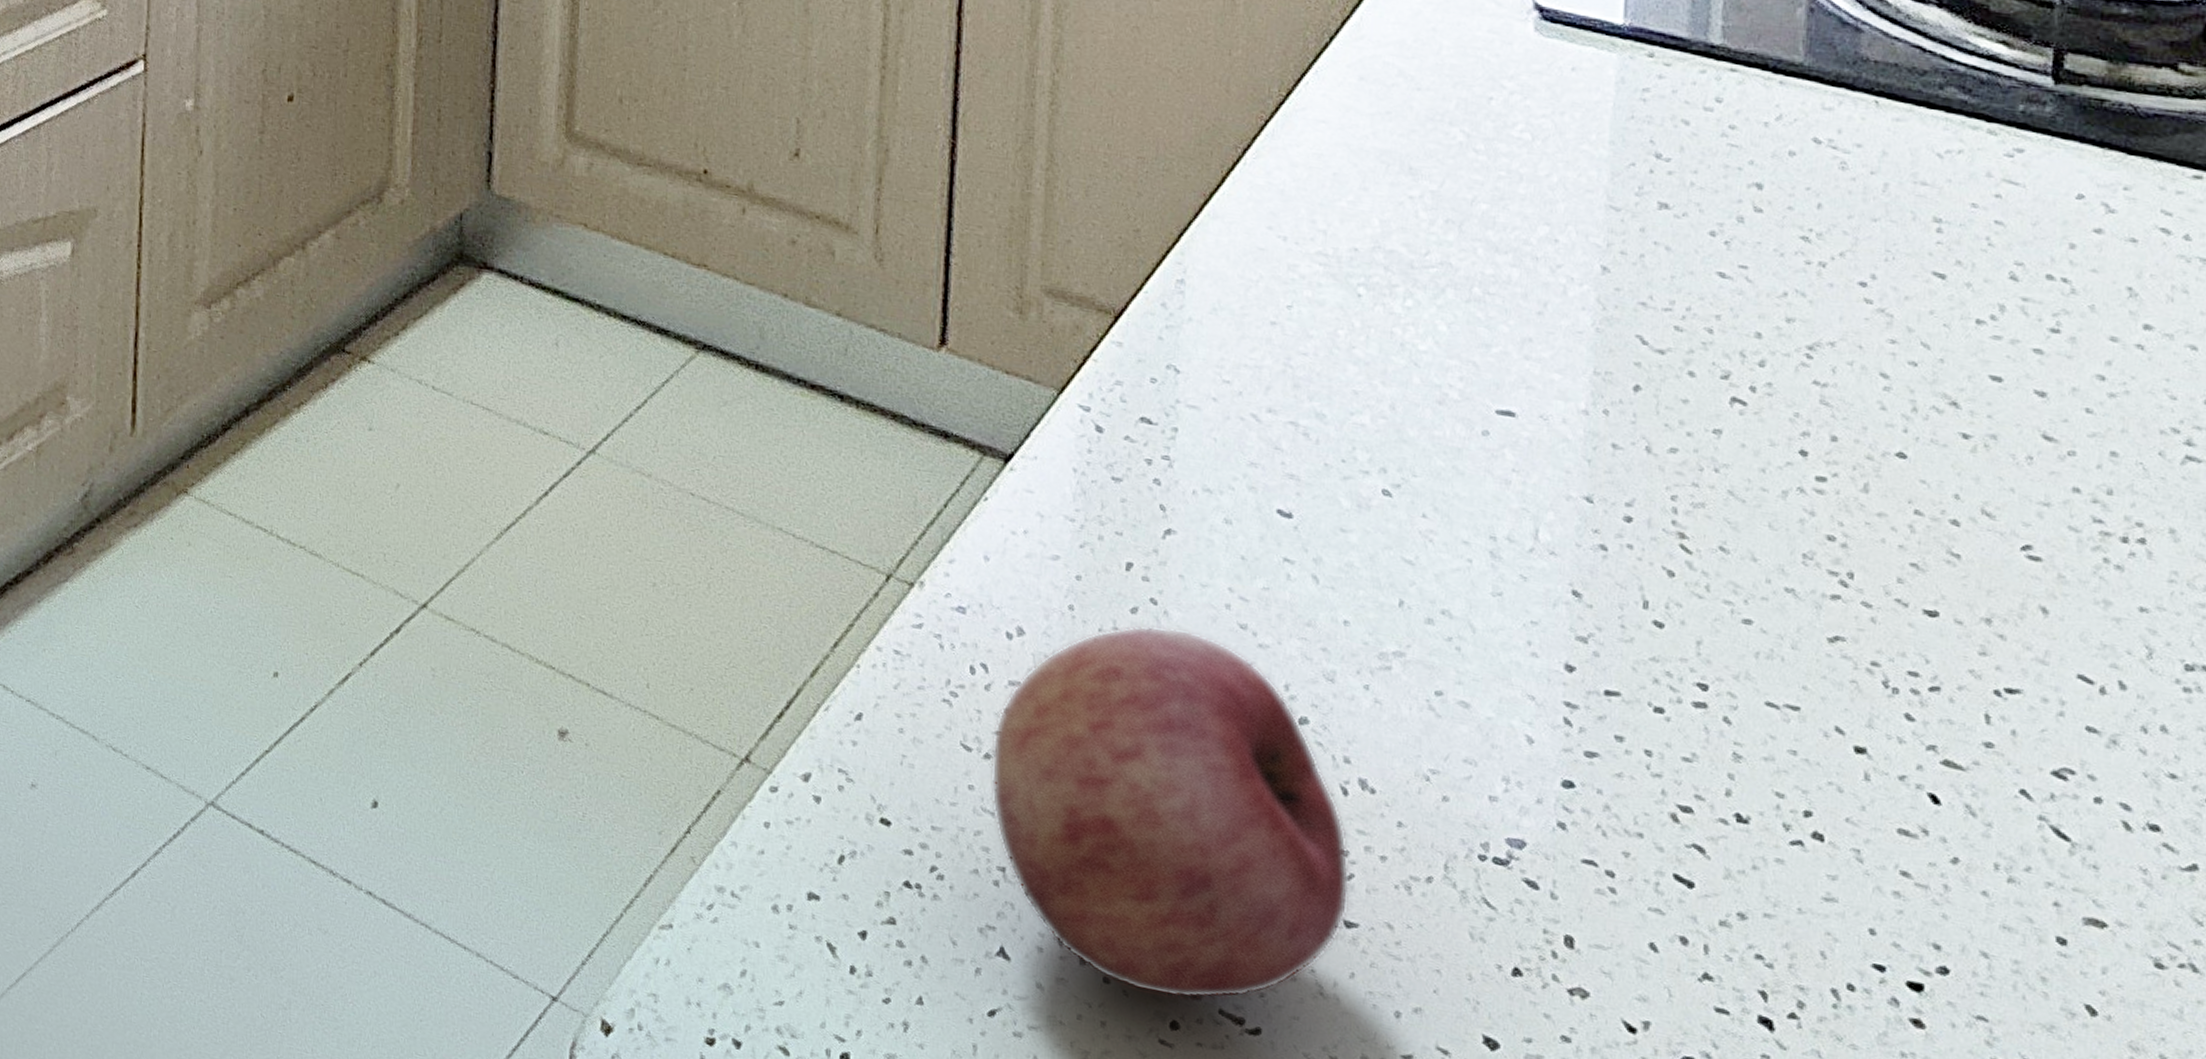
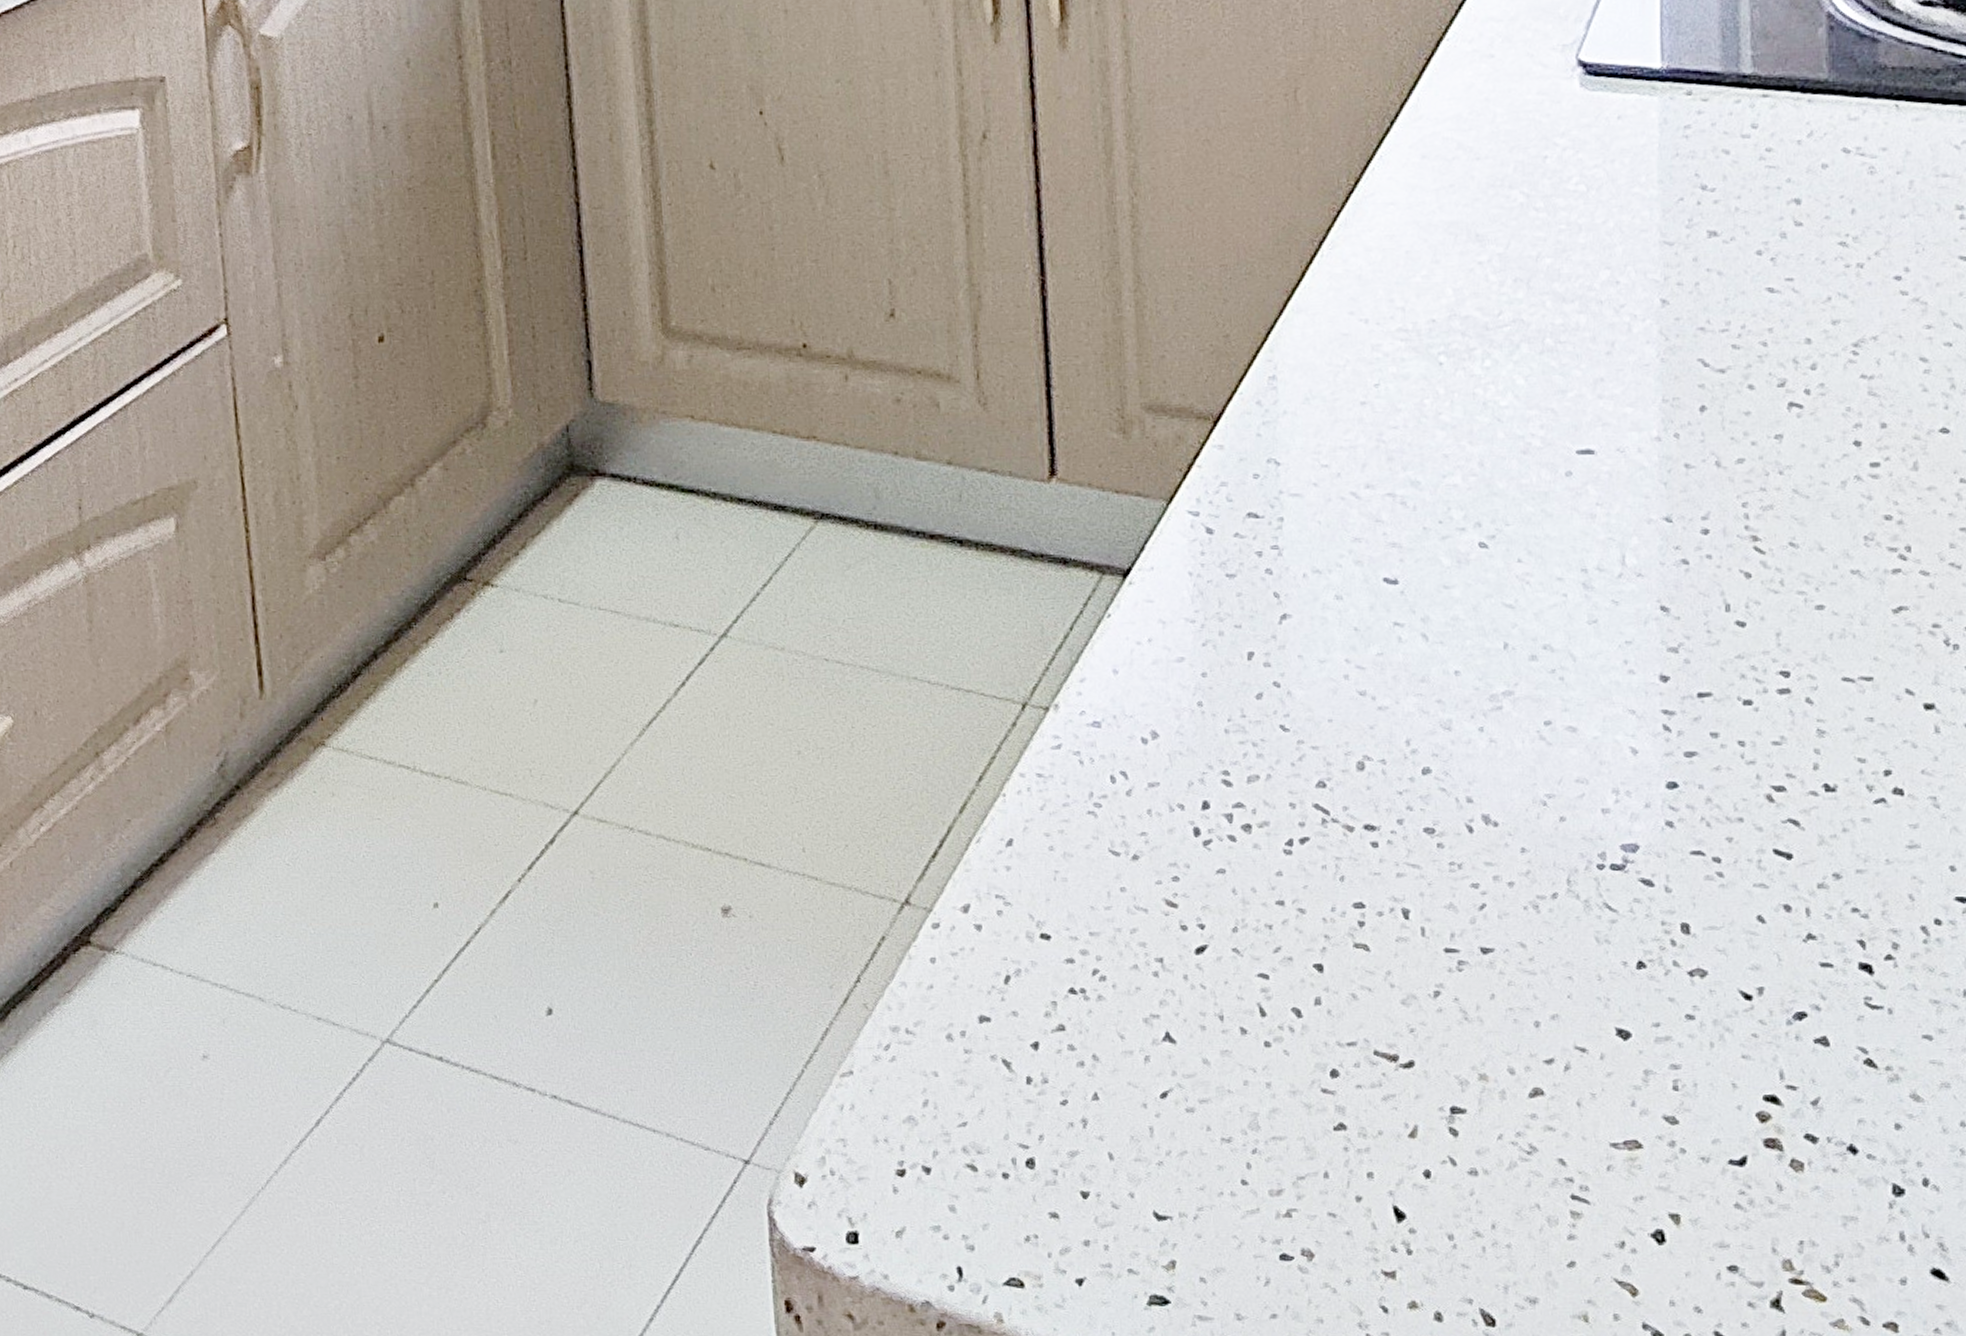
fruit: present [991,625,1350,1000] -> none [1138,706,1483,1048]

